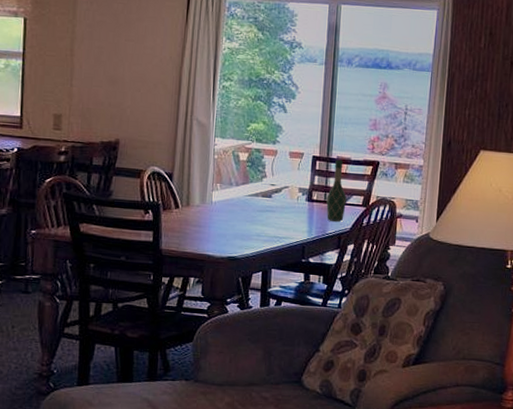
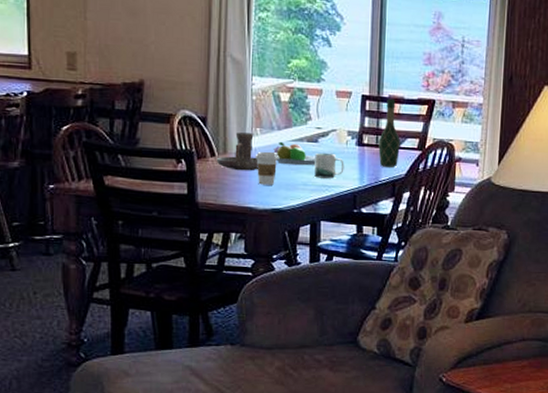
candle holder: none [180,187,218,222] -> present [216,132,259,171]
coffee cup: none [214,204,236,235] -> present [255,151,278,185]
fruit bowl: none [231,196,270,219] -> present [273,141,316,166]
mug: none [267,206,295,231] -> present [314,152,344,179]

